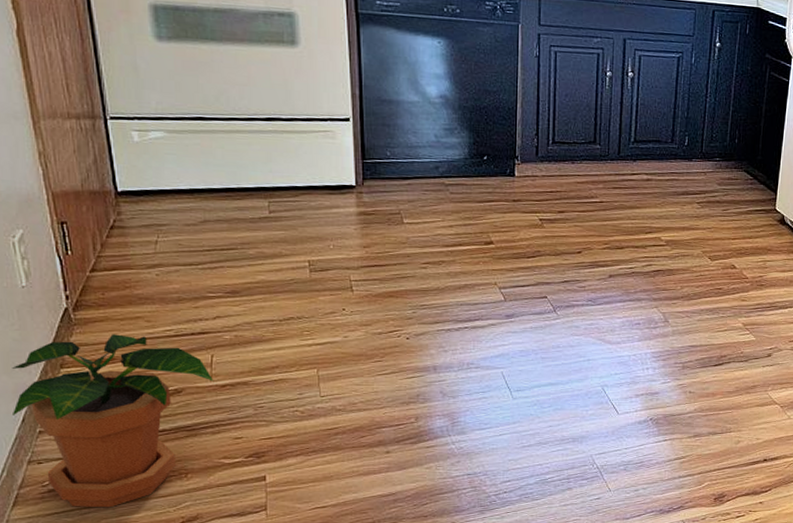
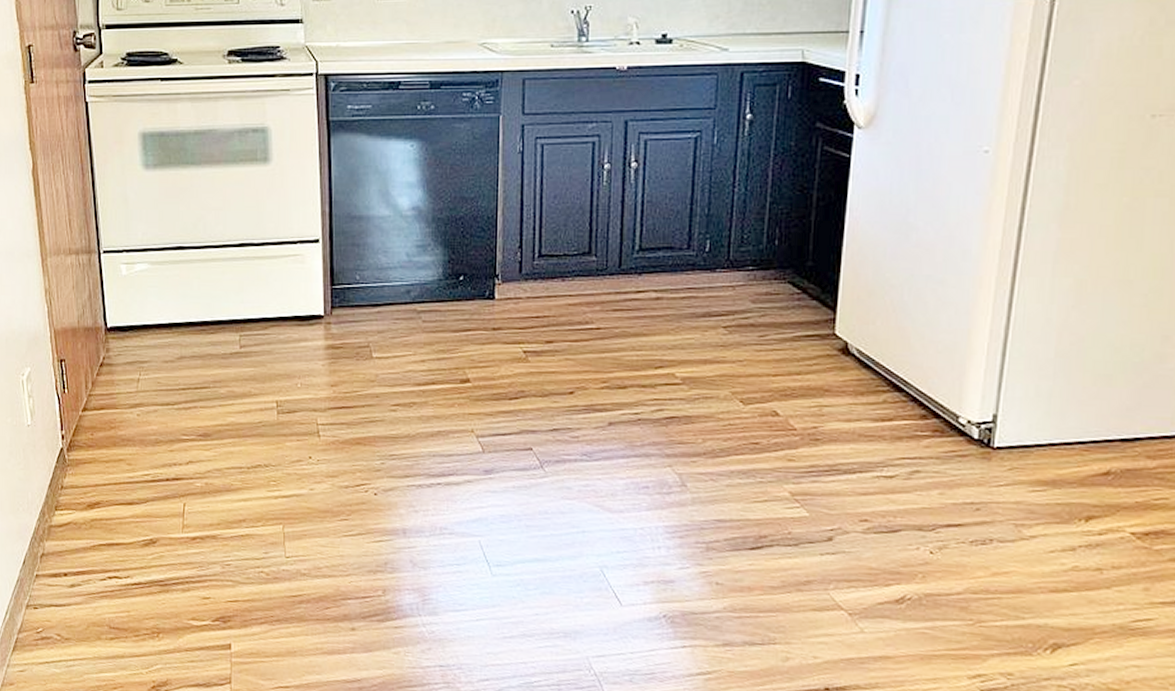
potted plant: present [11,334,214,508] -> none [15,477,186,663]

